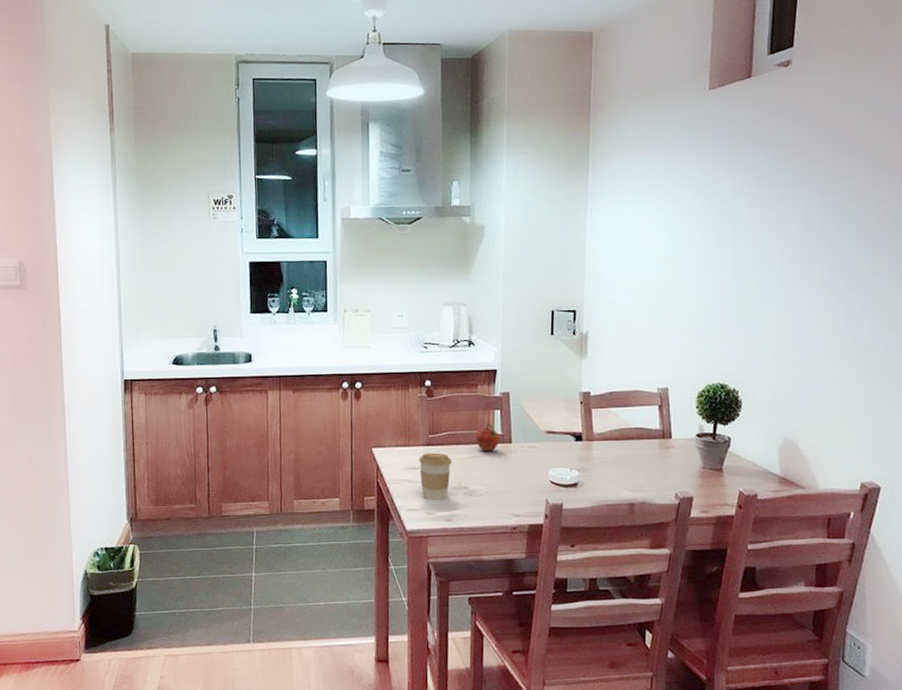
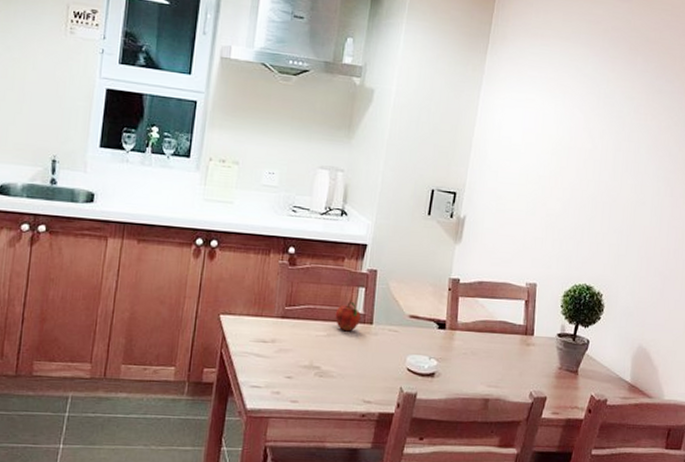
coffee cup: present [419,453,453,501] -> none [268,326,307,380]

